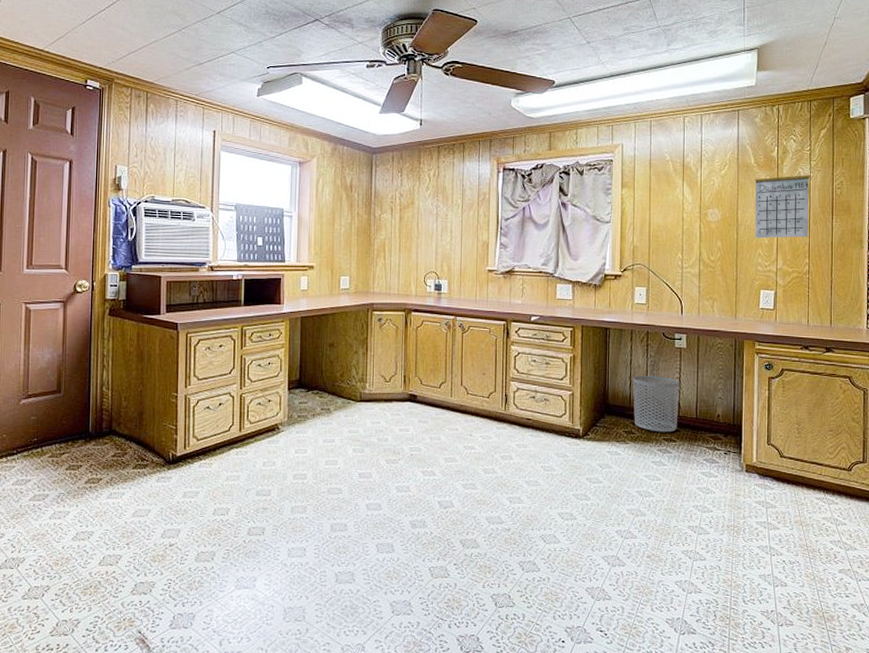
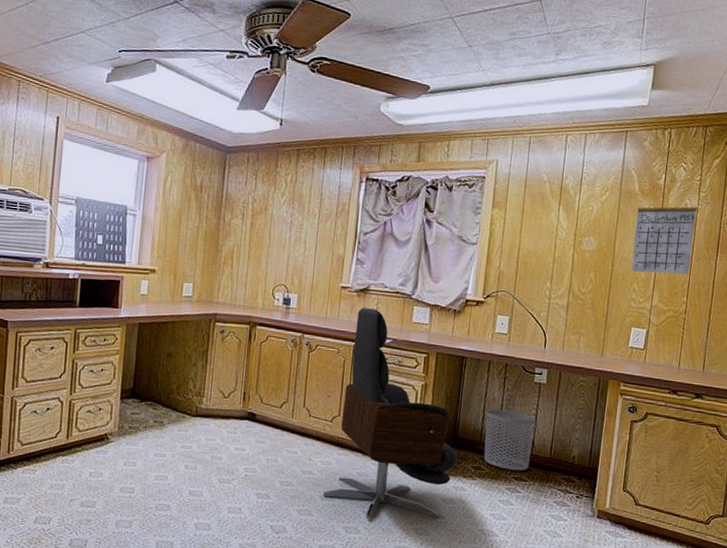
office chair: none [485,289,610,488] -> present [322,308,458,519]

